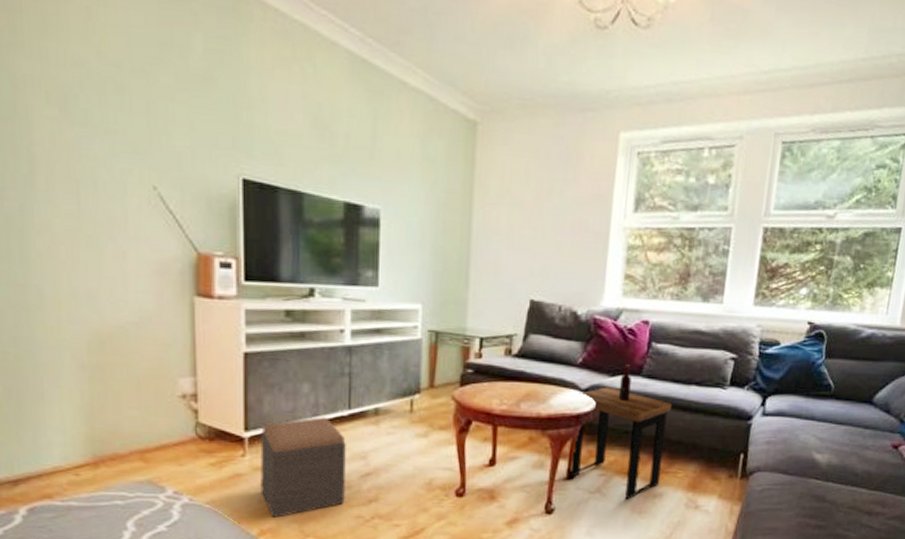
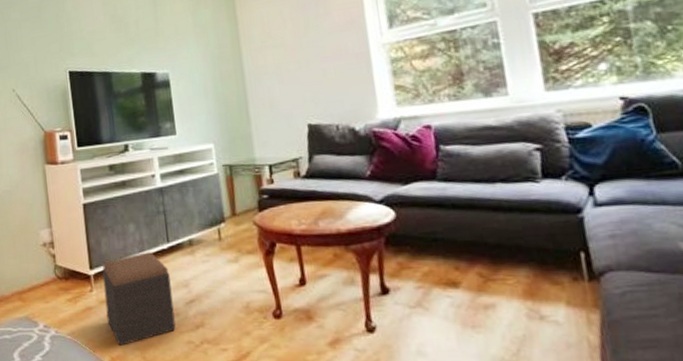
side table: present [568,364,673,500] -> none [375,171,488,314]

